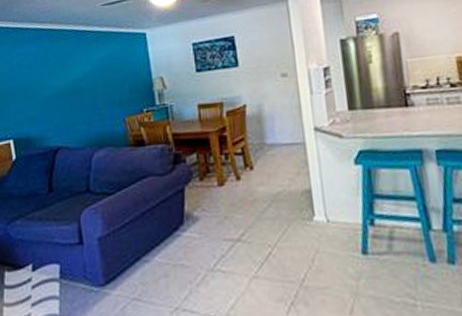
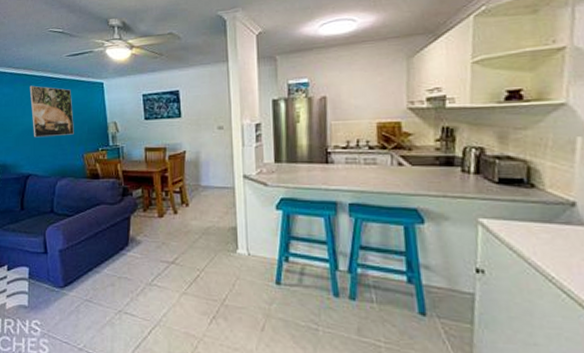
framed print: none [57,41,113,103] -> present [29,85,74,138]

